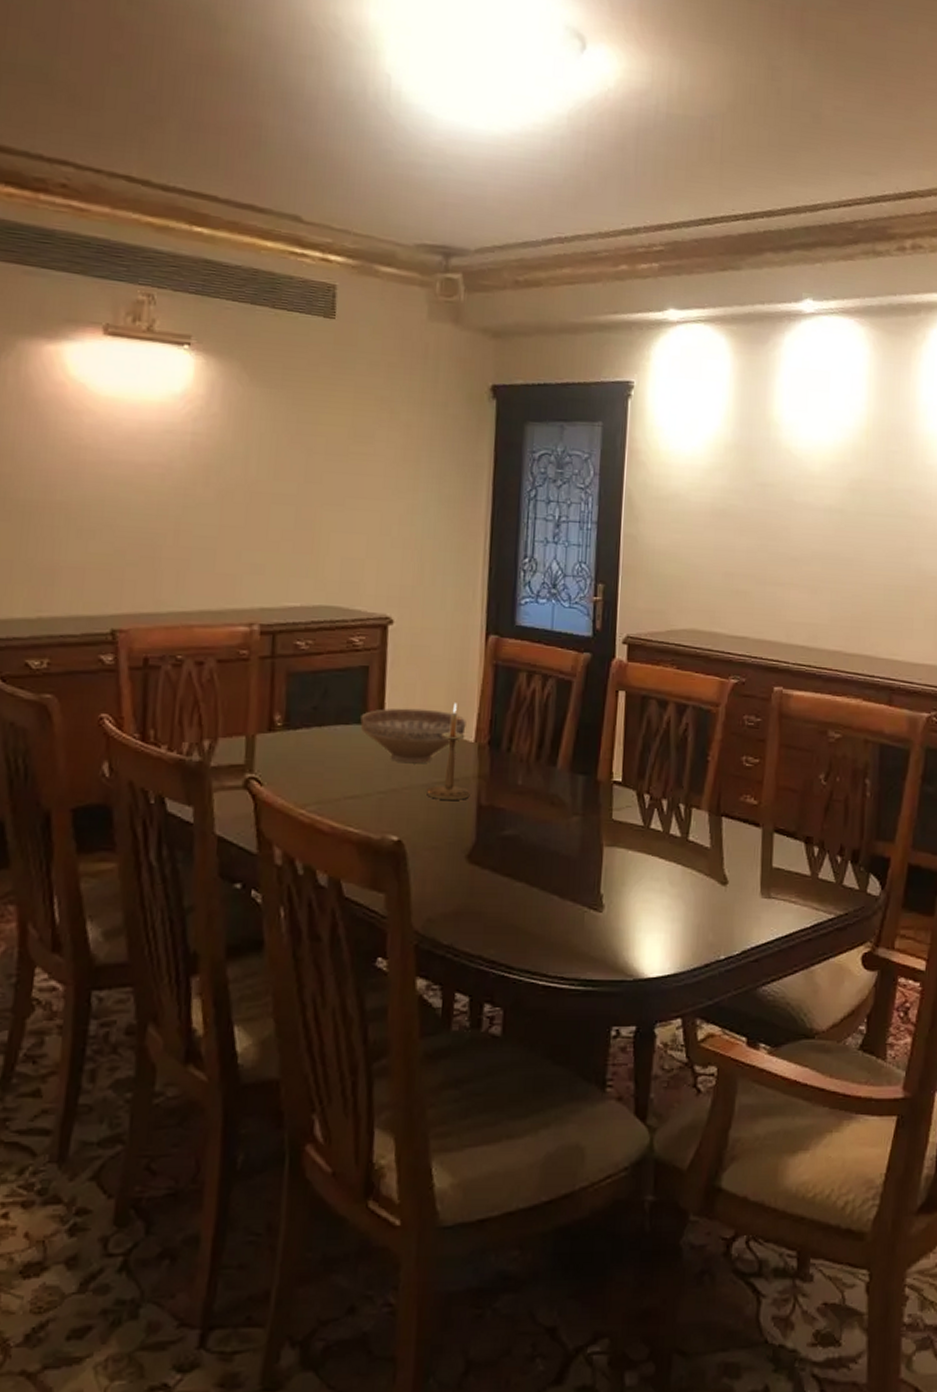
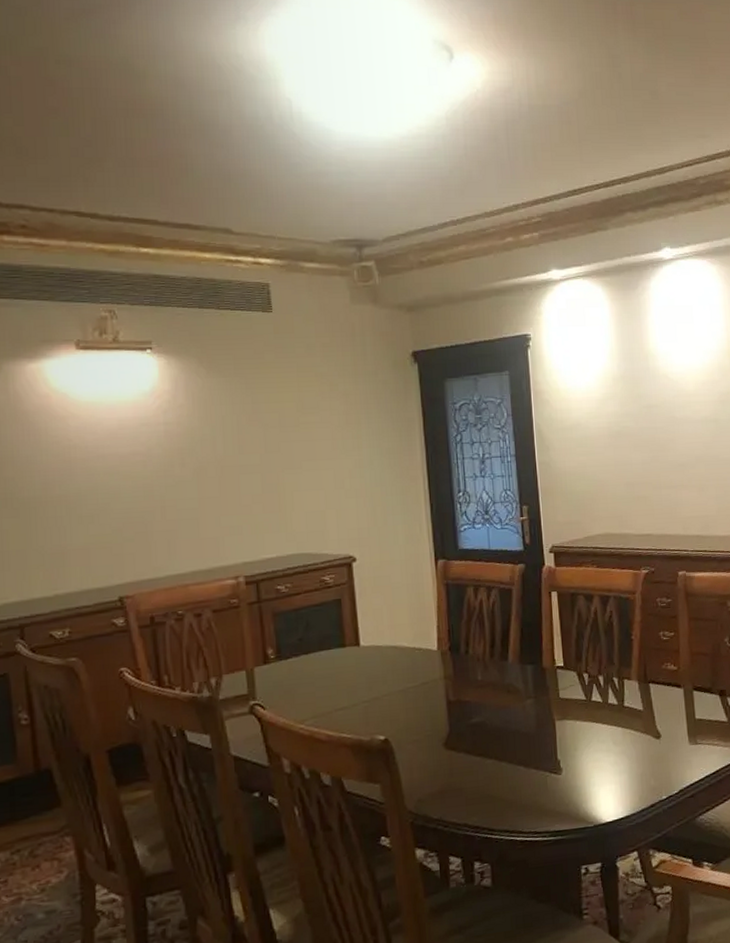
decorative bowl: present [360,708,466,764] -> none [340,628,429,675]
candlestick: present [427,703,472,801] -> none [403,620,441,702]

